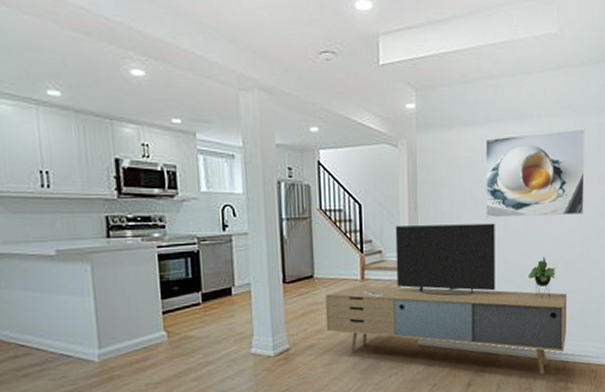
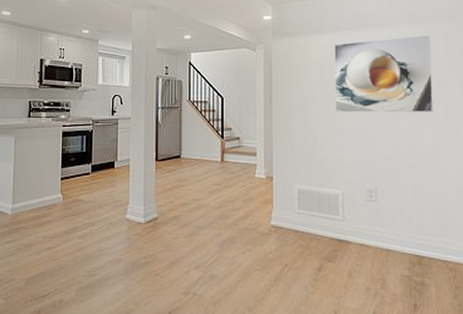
media console: present [326,223,566,374] -> none [189,117,420,267]

